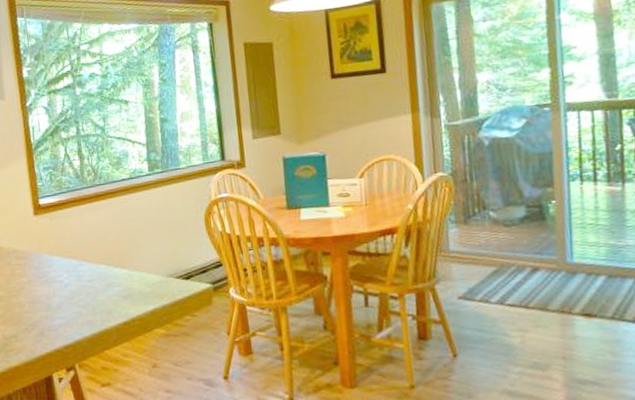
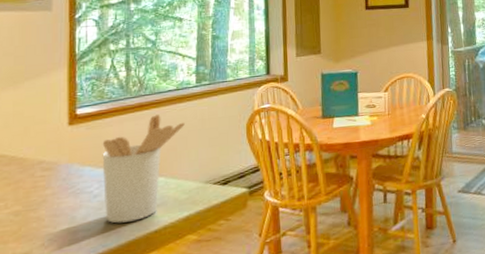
utensil holder: none [66,204,142,313] -> present [102,114,185,224]

